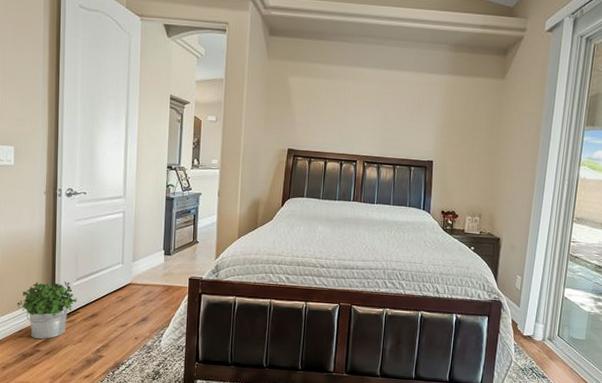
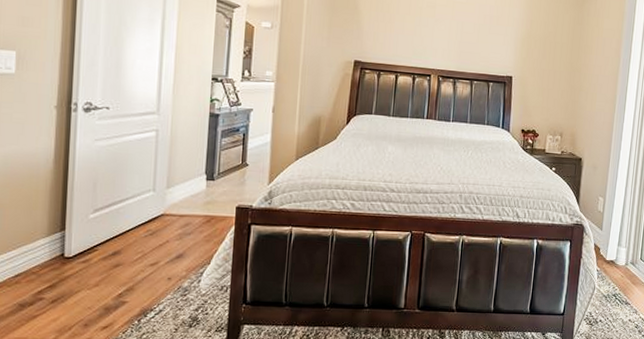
potted plant: present [16,281,78,339] -> none [13,213,95,284]

